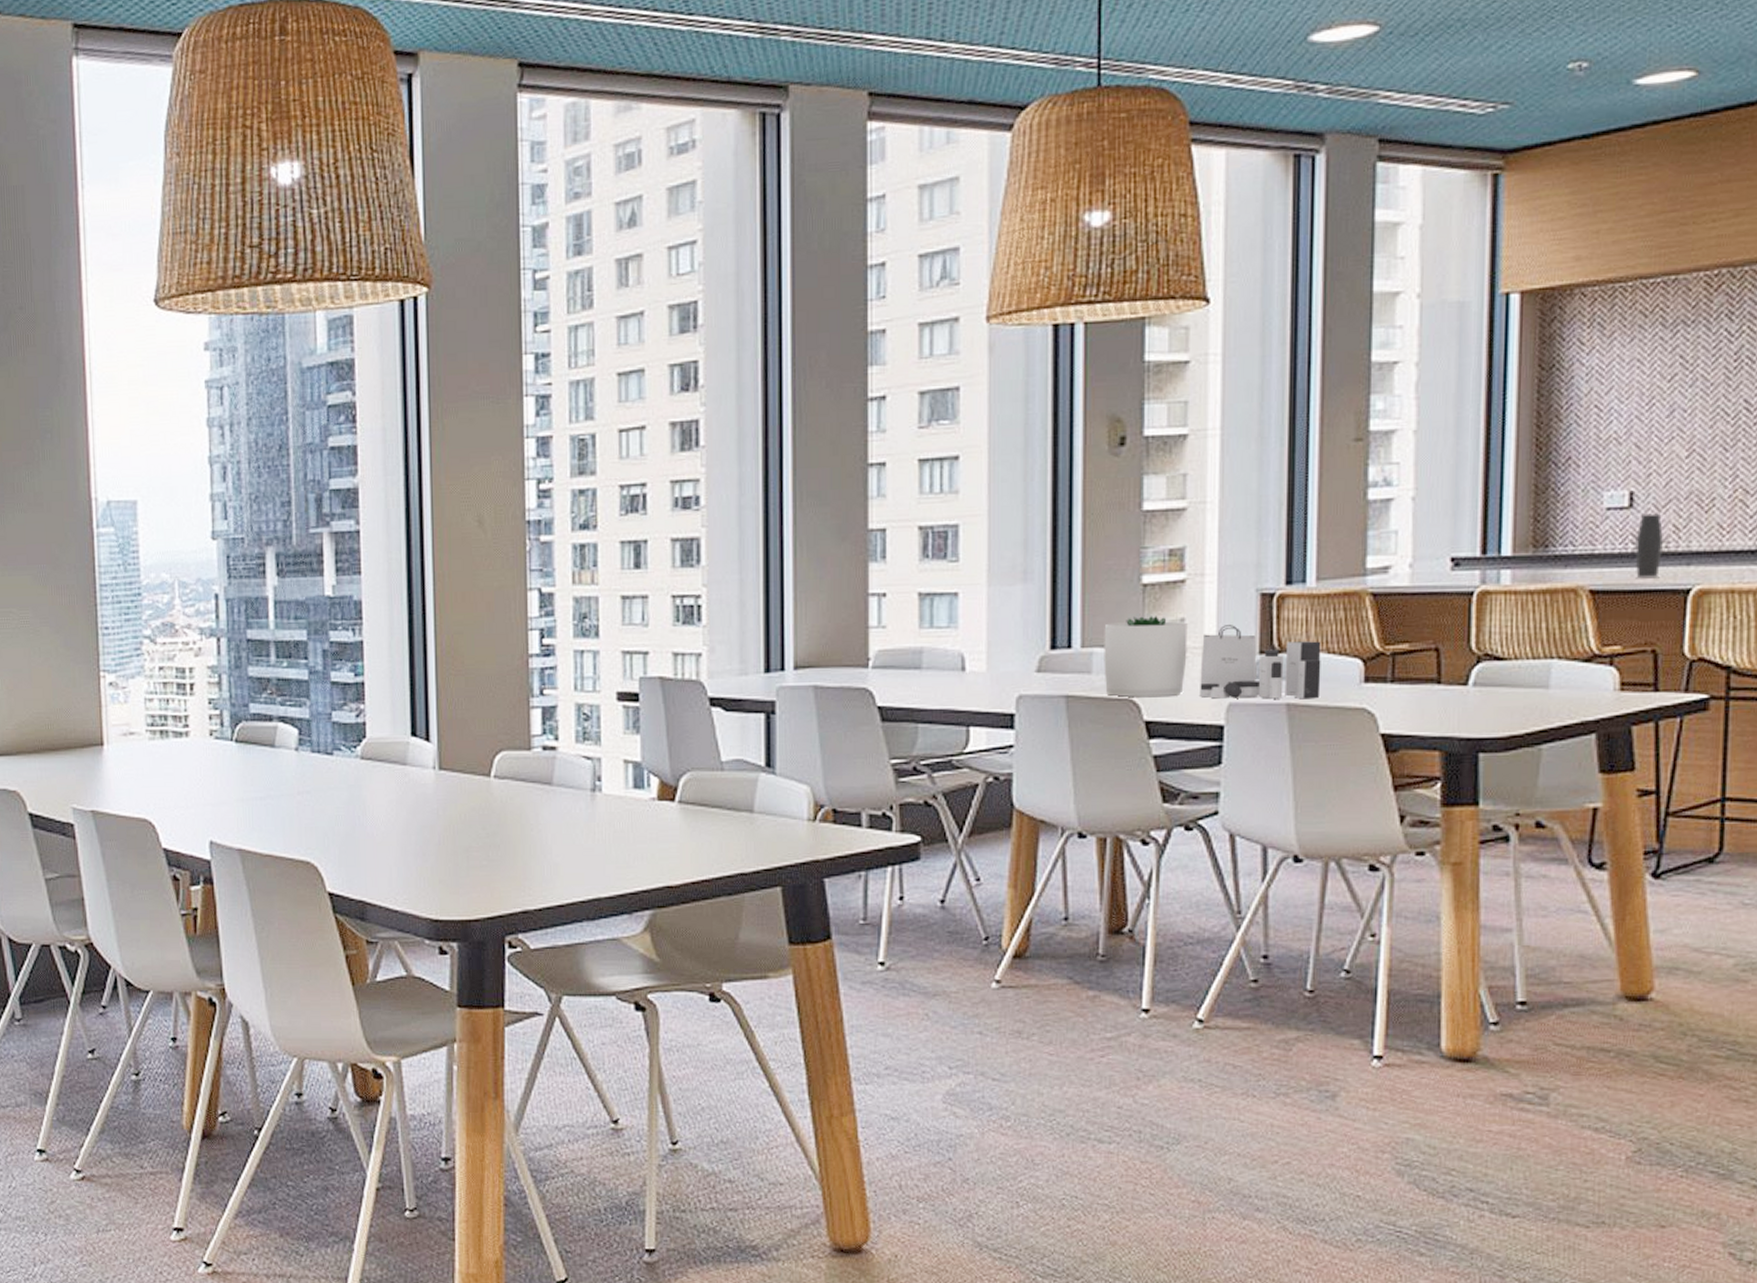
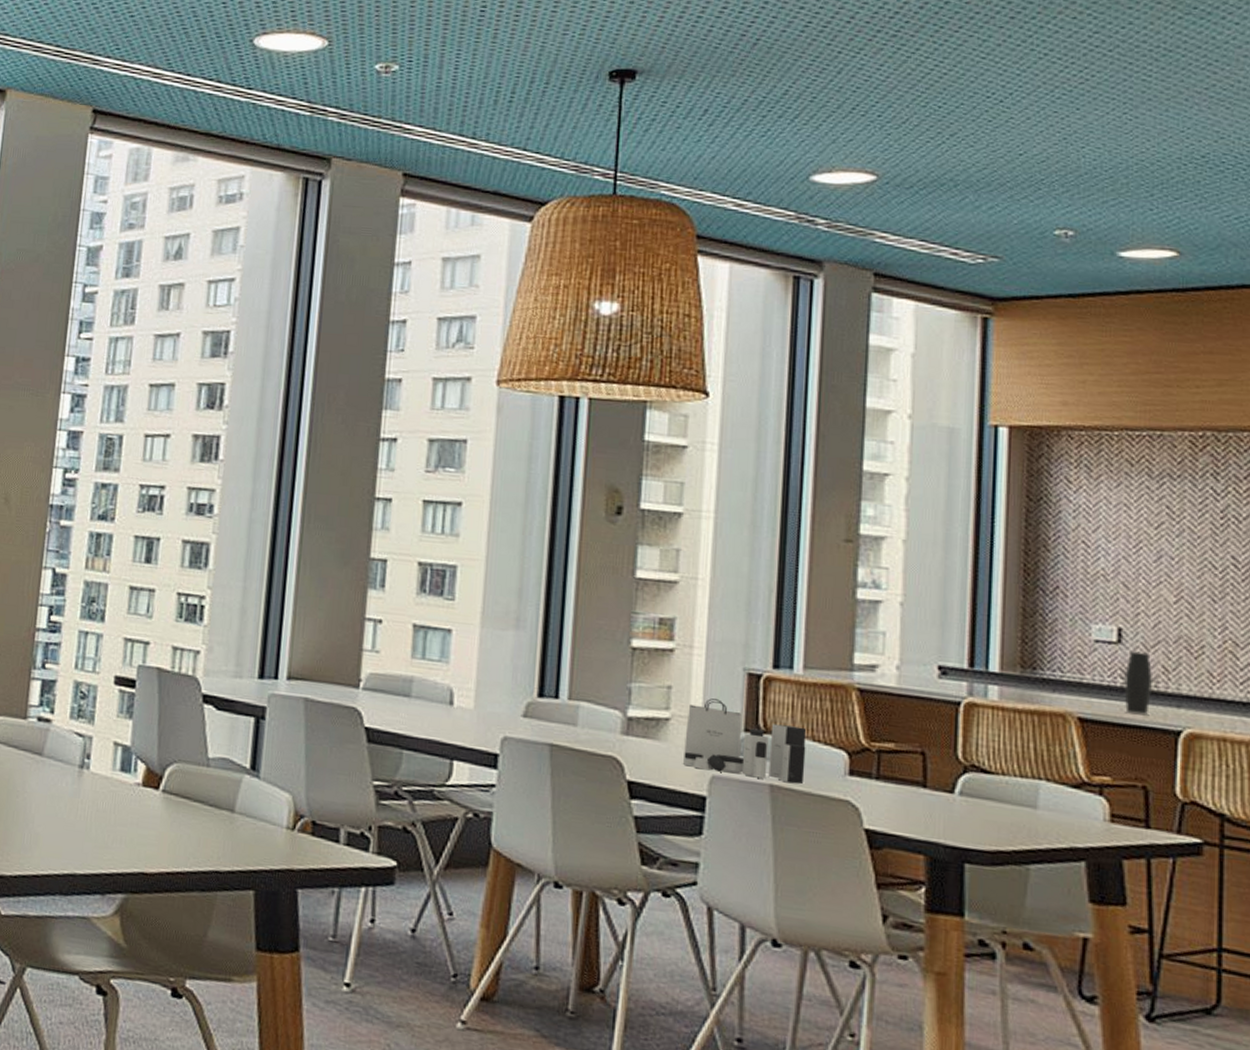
planter: present [1104,616,1188,698] -> none [589,677,674,760]

